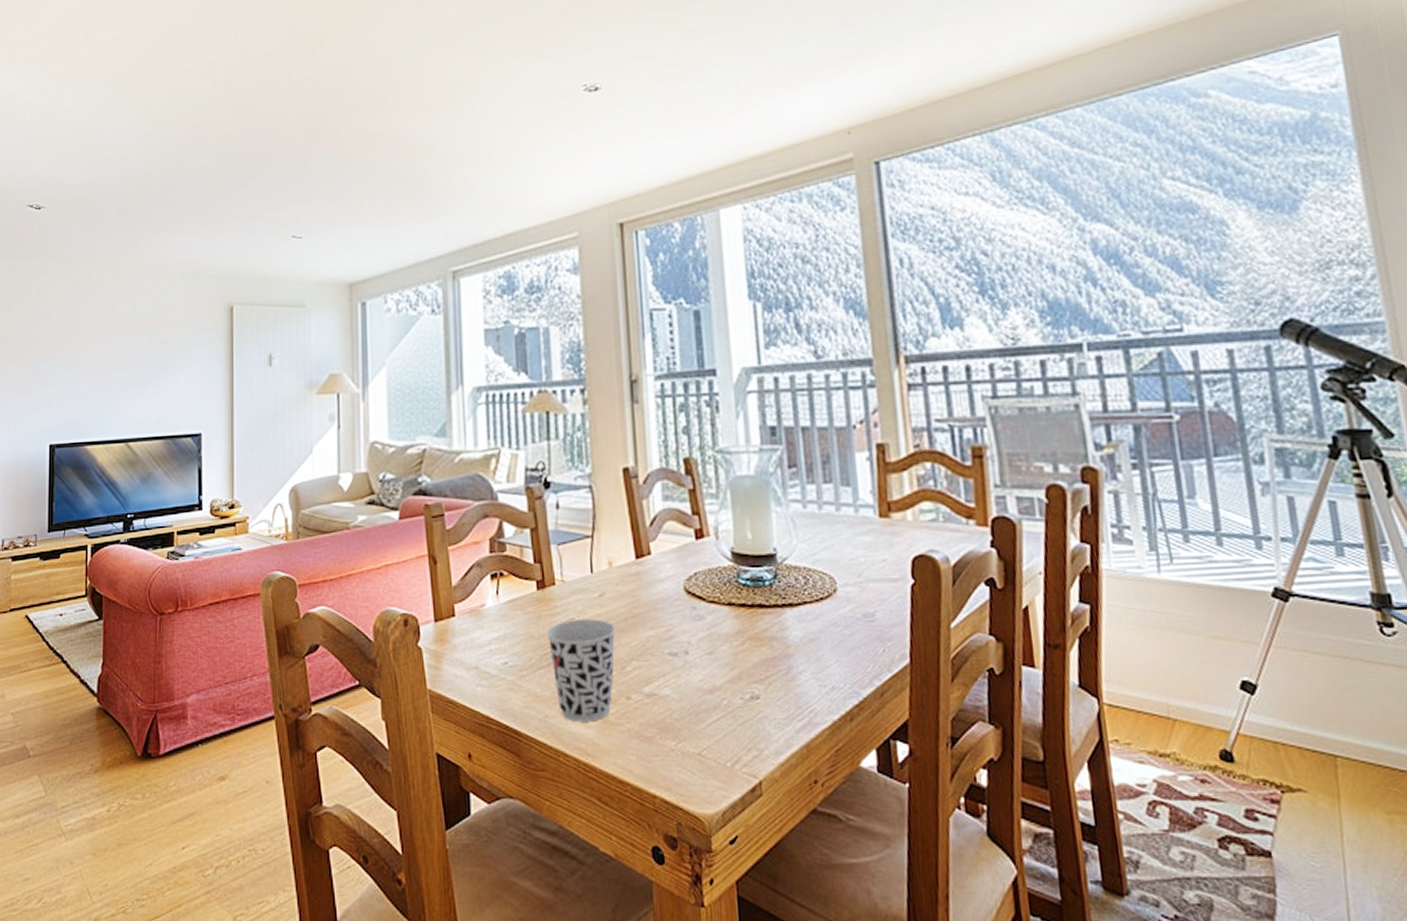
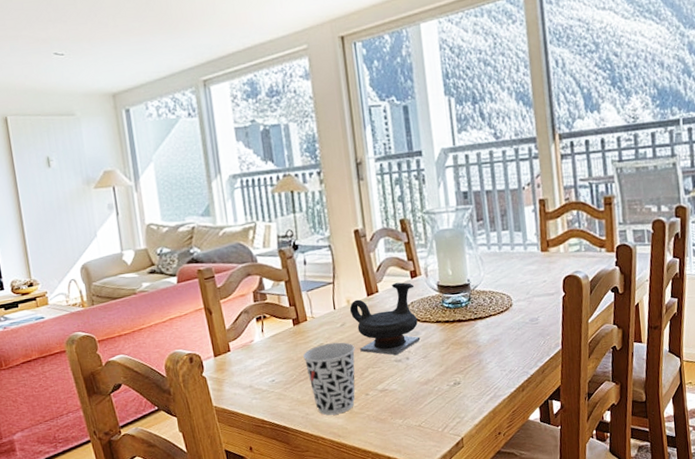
teapot: none [611,544,706,646] -> present [349,282,421,356]

